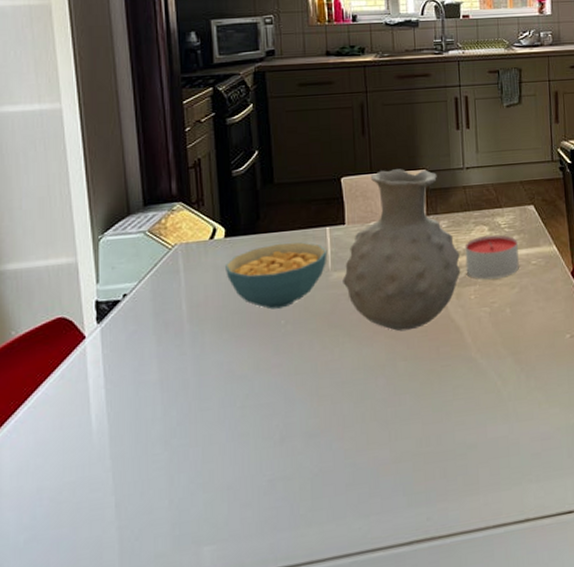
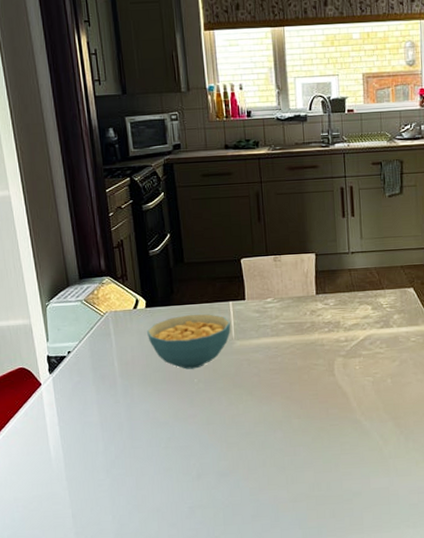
vase: present [343,169,461,332] -> none [244,252,347,394]
candle: present [464,234,519,280] -> none [350,313,399,353]

